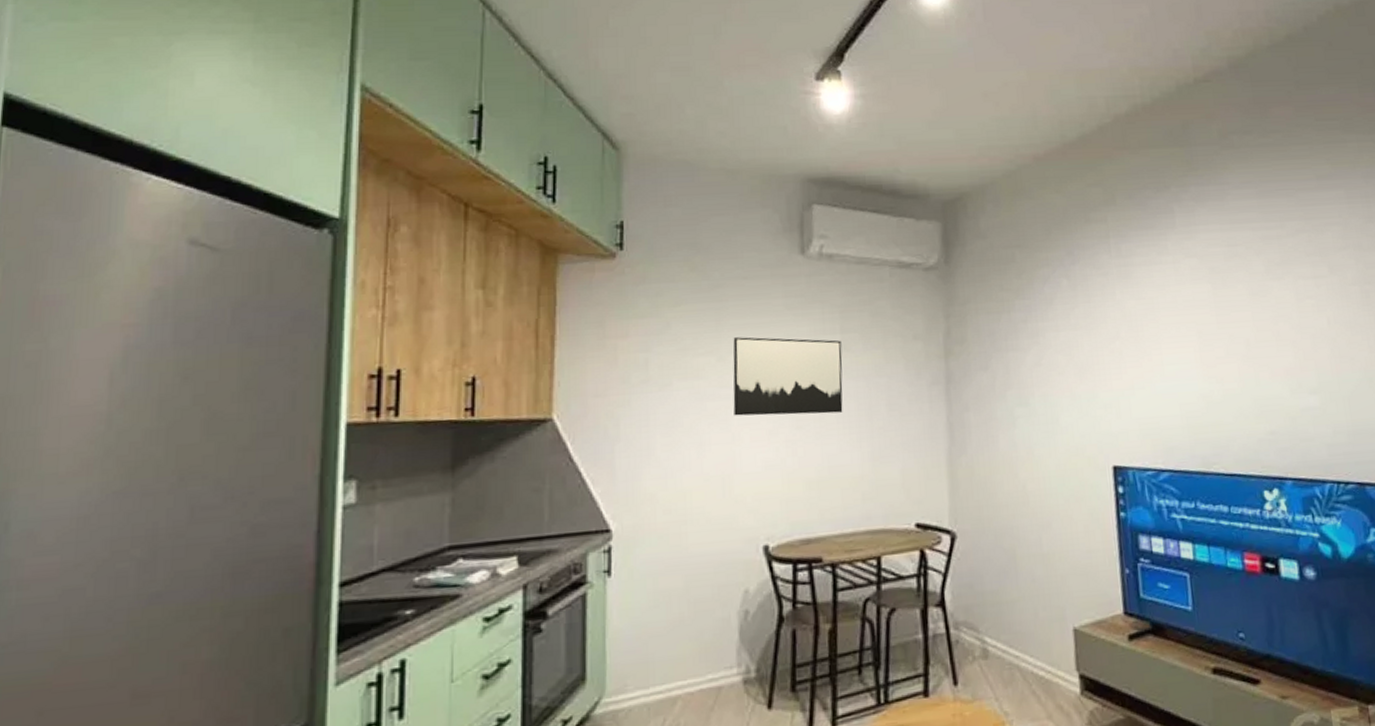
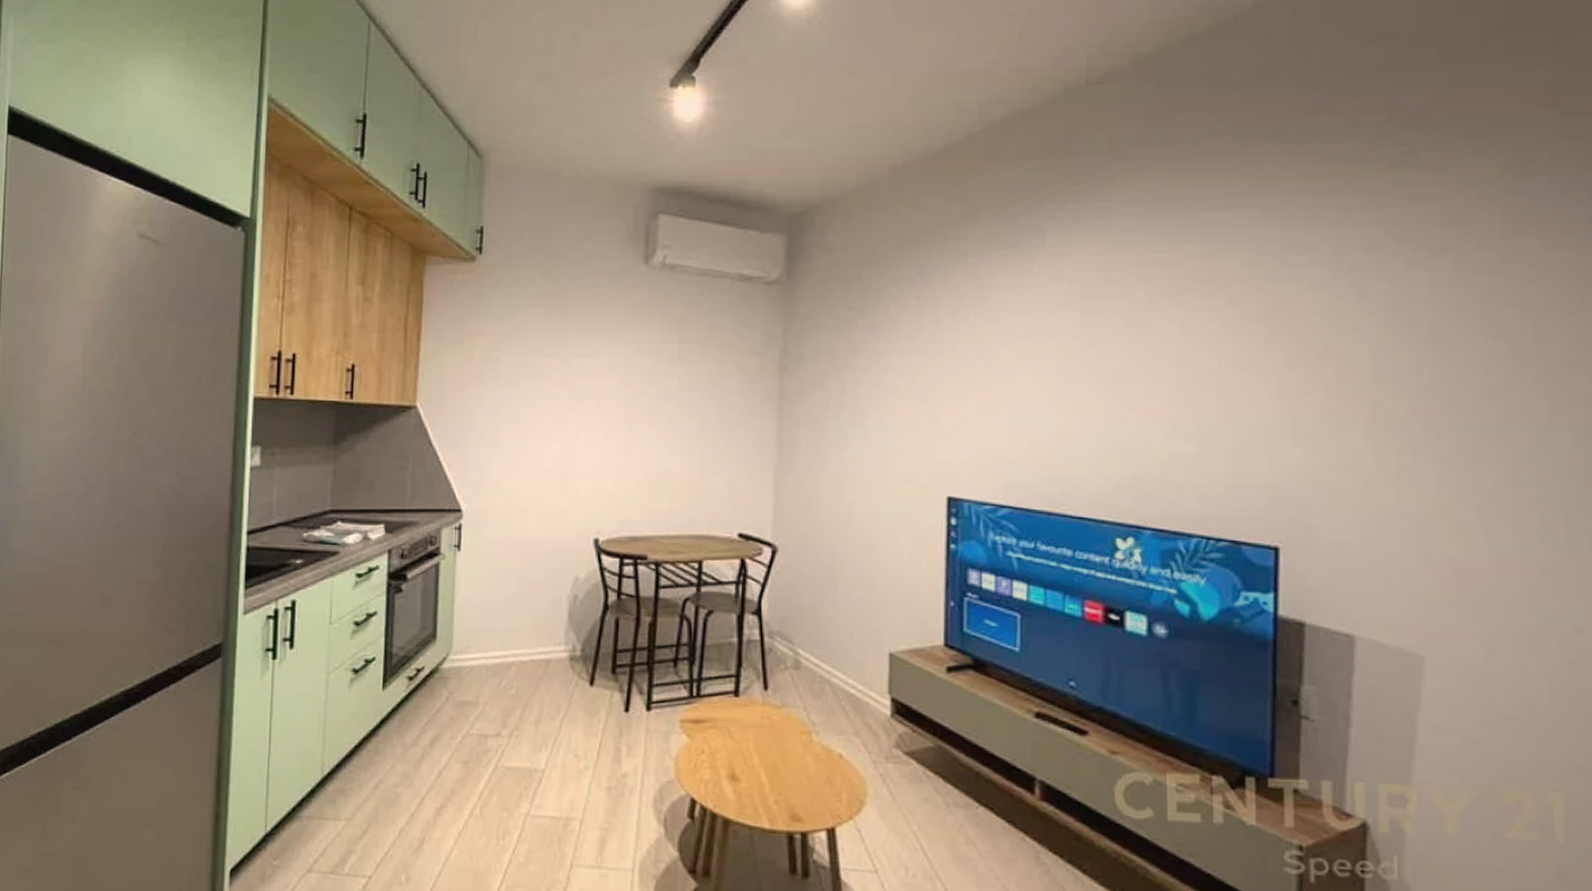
wall art: present [733,337,843,416] -> none [574,342,678,420]

